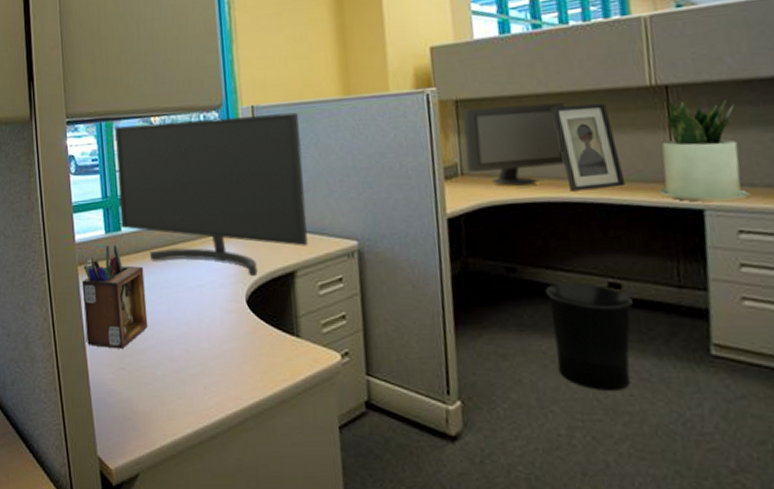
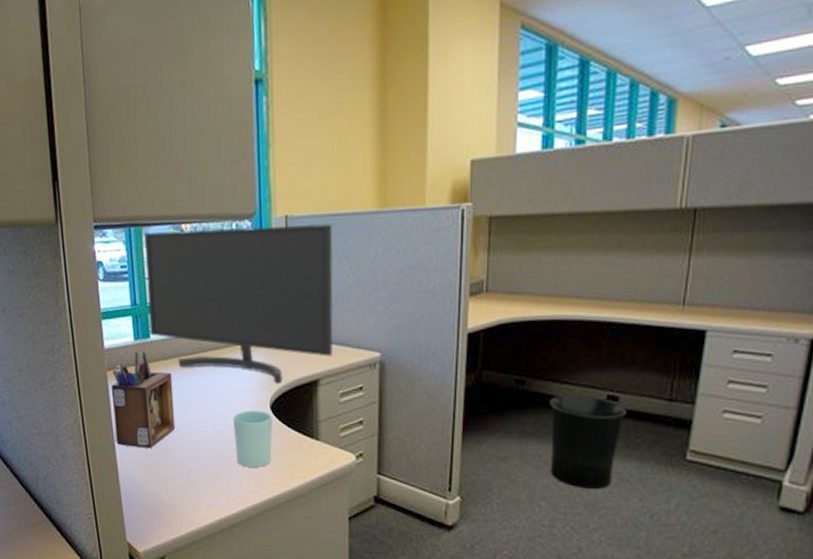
mug: none [208,305,251,369] -> present [233,410,273,467]
computer monitor: present [462,103,566,186] -> none [493,222,594,304]
picture frame: present [551,102,626,192] -> none [581,224,640,310]
planter: present [657,99,750,203] -> none [667,224,755,324]

